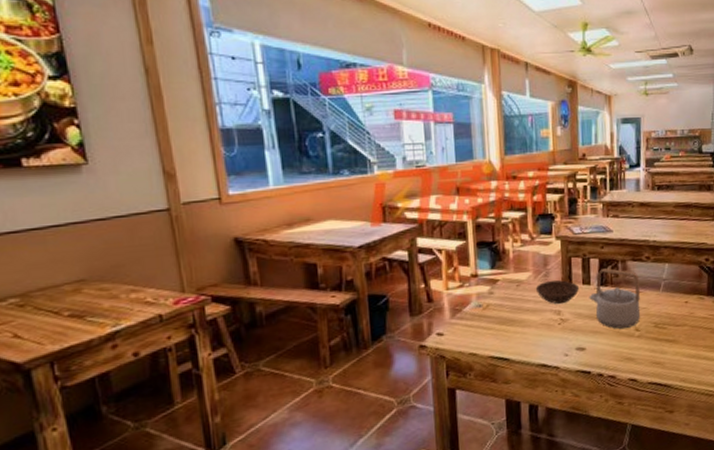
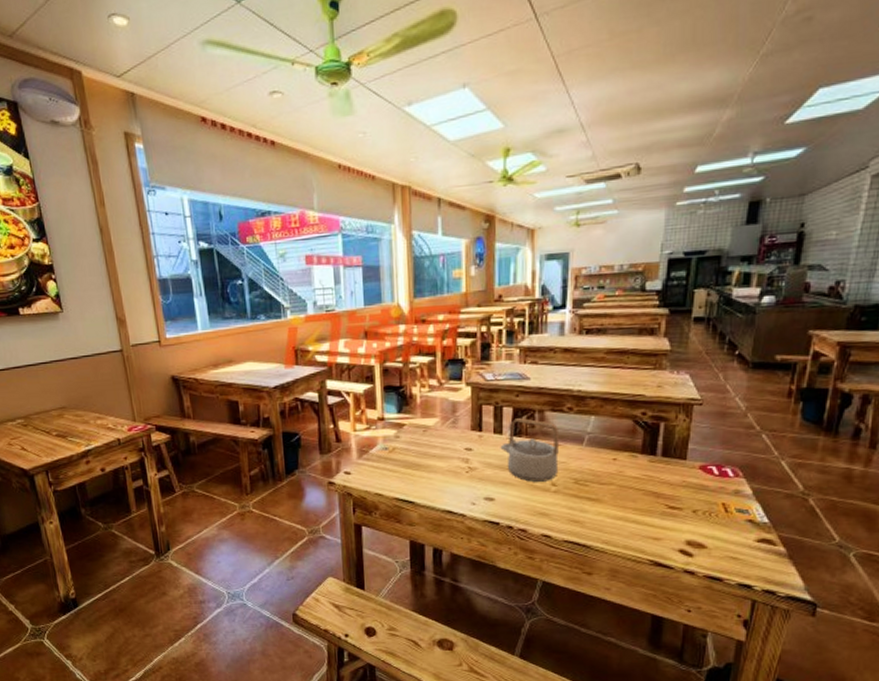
bowl: present [535,280,579,304] -> none [442,428,489,452]

